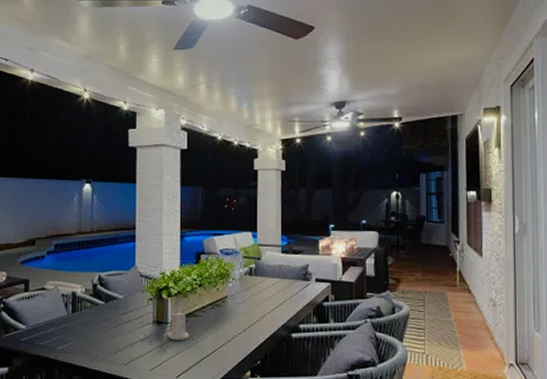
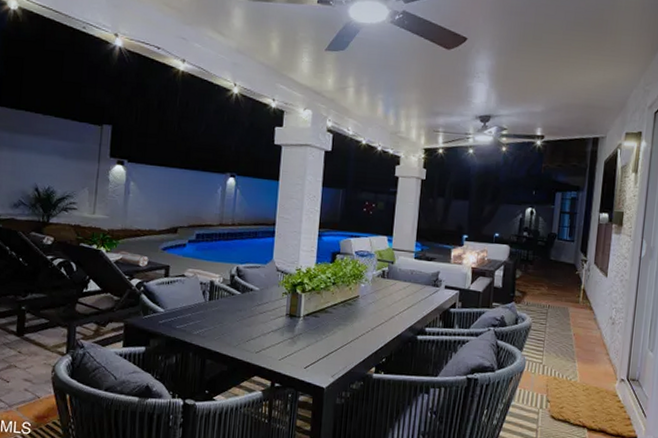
candle: present [168,309,189,340] -> none [299,305,320,334]

